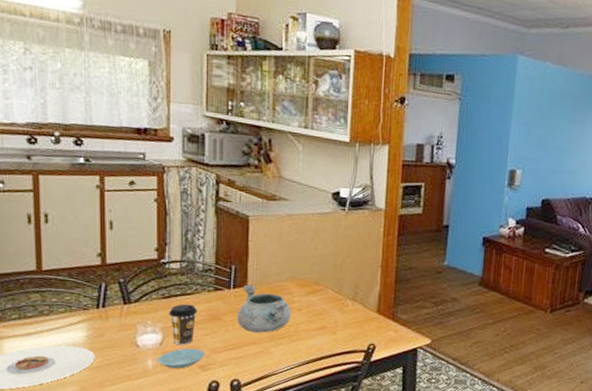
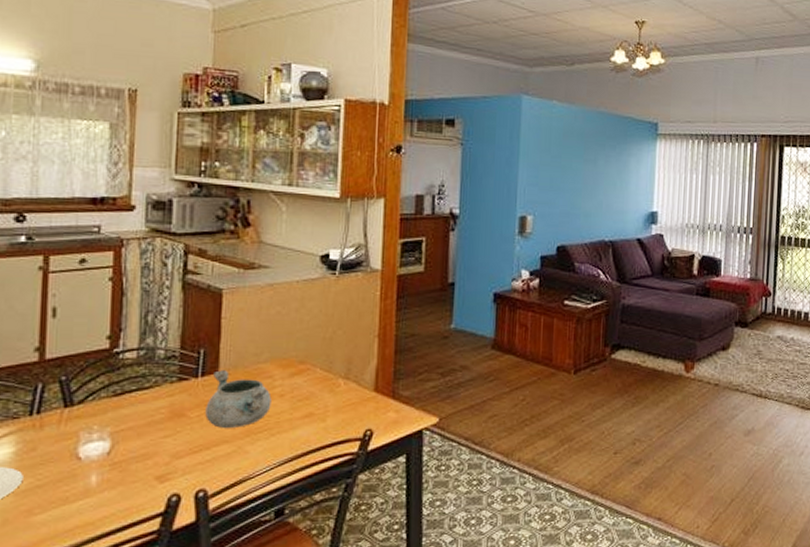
saucer: present [157,348,205,369] -> none [103,456,164,483]
coffee cup: present [169,304,197,345] -> none [121,400,157,452]

